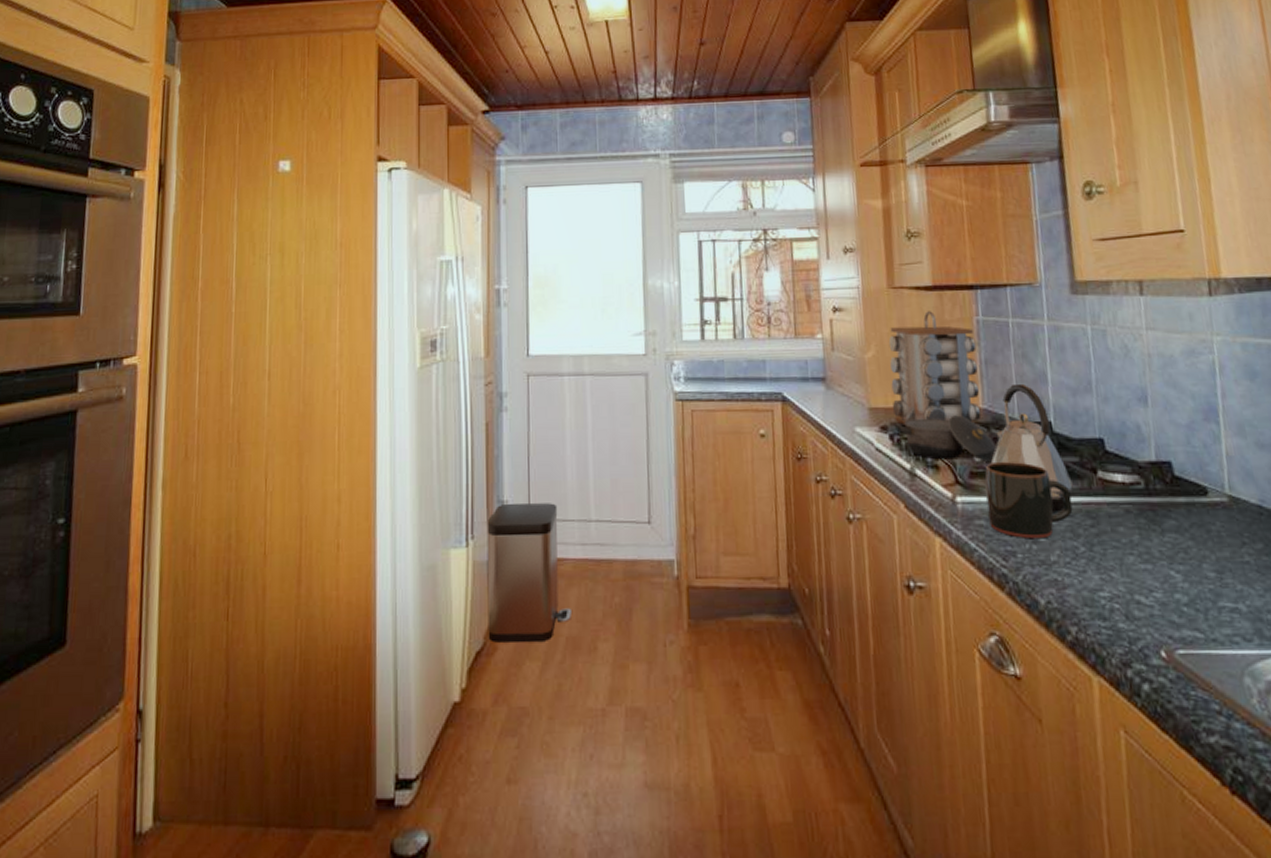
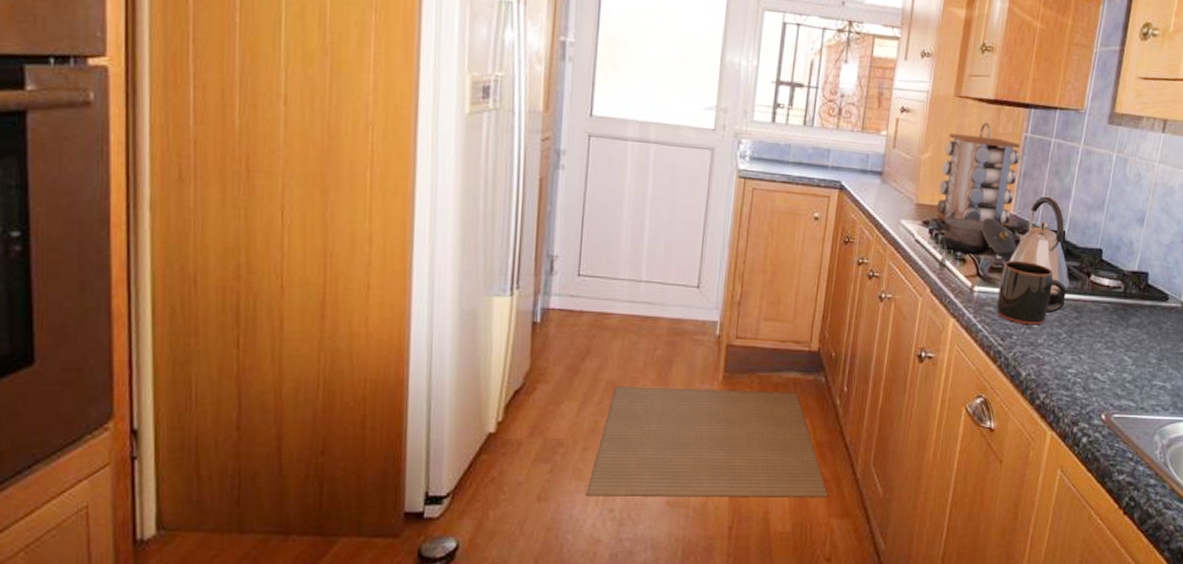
pedal bin: present [487,502,573,643] -> none [528,258,615,384]
doormat: none [557,639,830,777] -> present [586,386,829,498]

